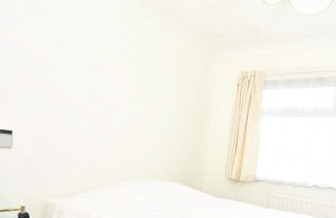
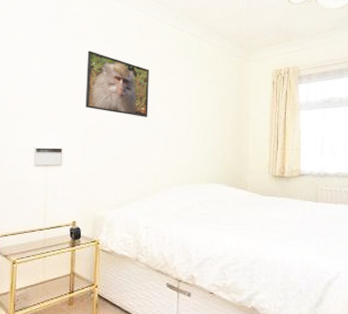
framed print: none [40,28,111,107] -> present [85,51,149,117]

